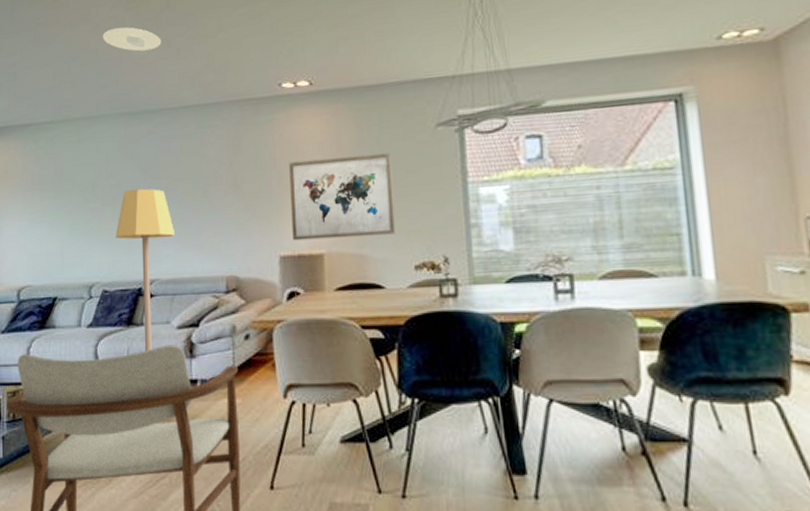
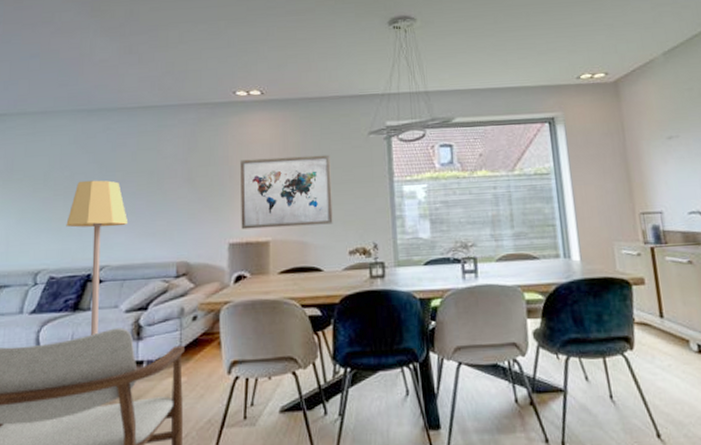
recessed light: present [103,27,162,52] -> none [65,32,124,55]

